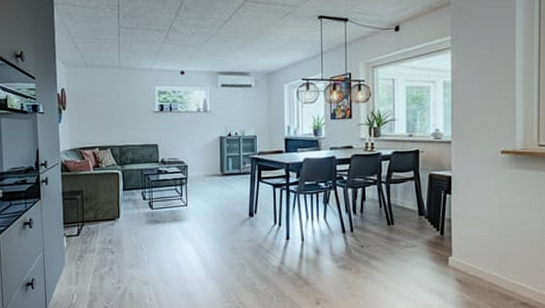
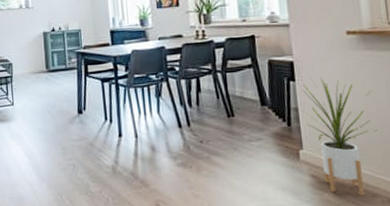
house plant: none [454,192,518,298] -> present [302,77,378,195]

